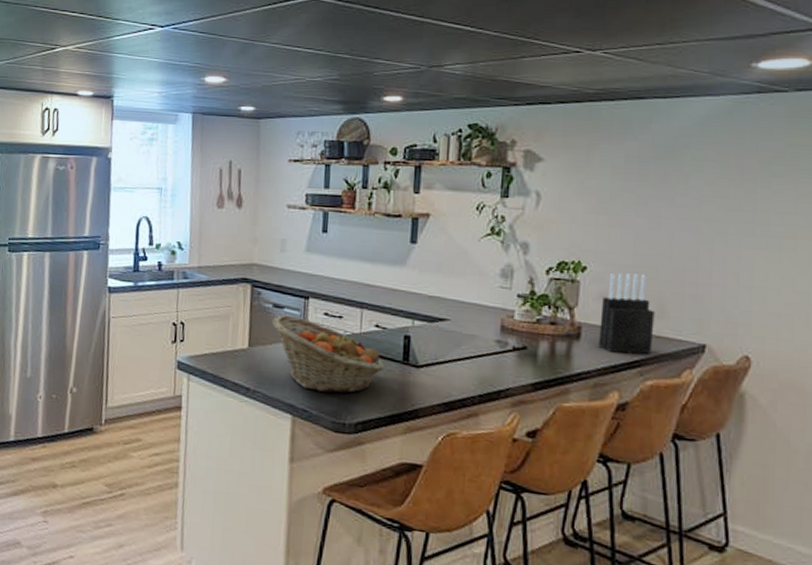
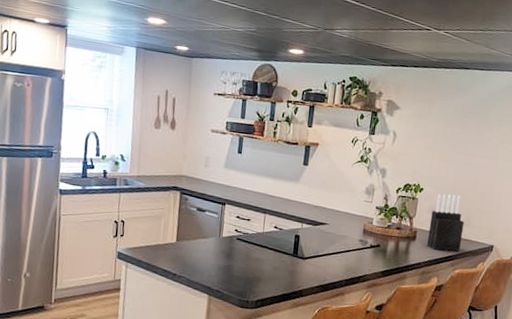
fruit basket: present [271,315,384,393] -> none [195,217,280,278]

